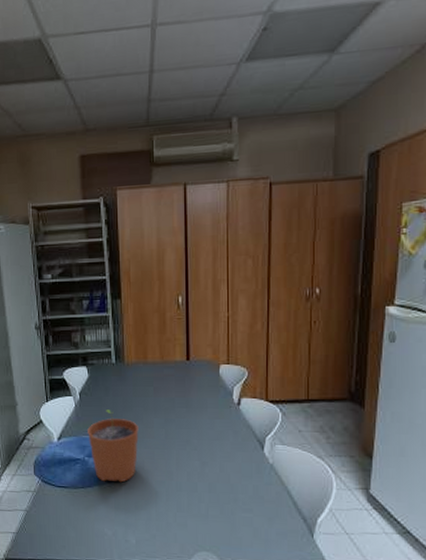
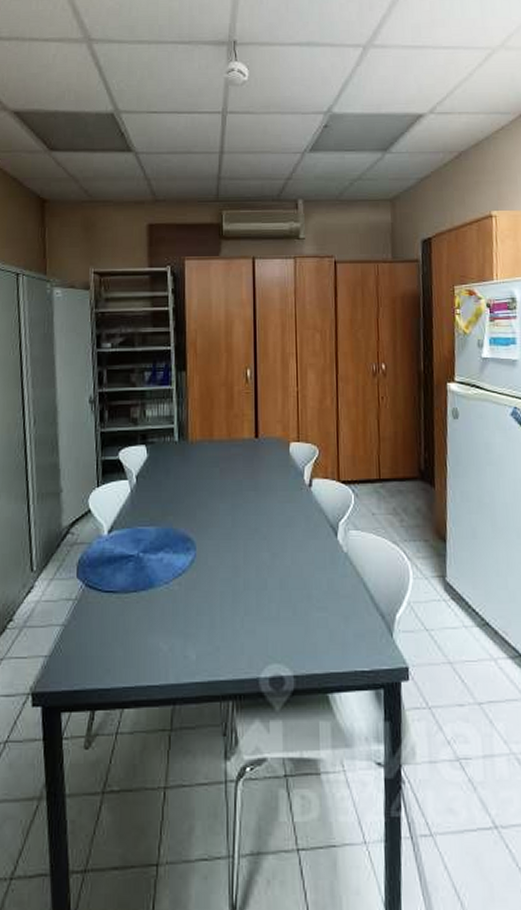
plant pot: present [88,410,139,483] -> none [144,495,202,583]

